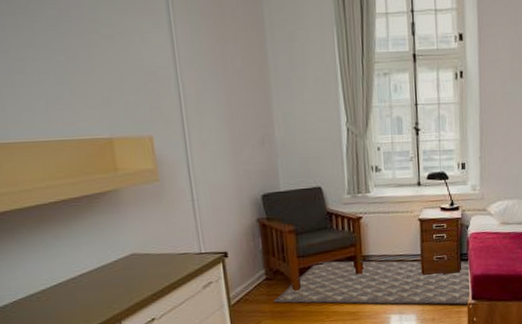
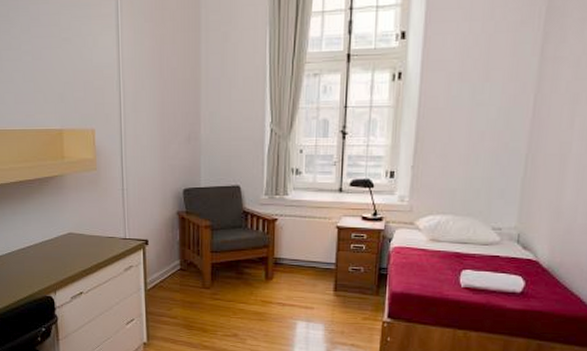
rug: present [273,260,471,305] -> none [185,259,390,323]

